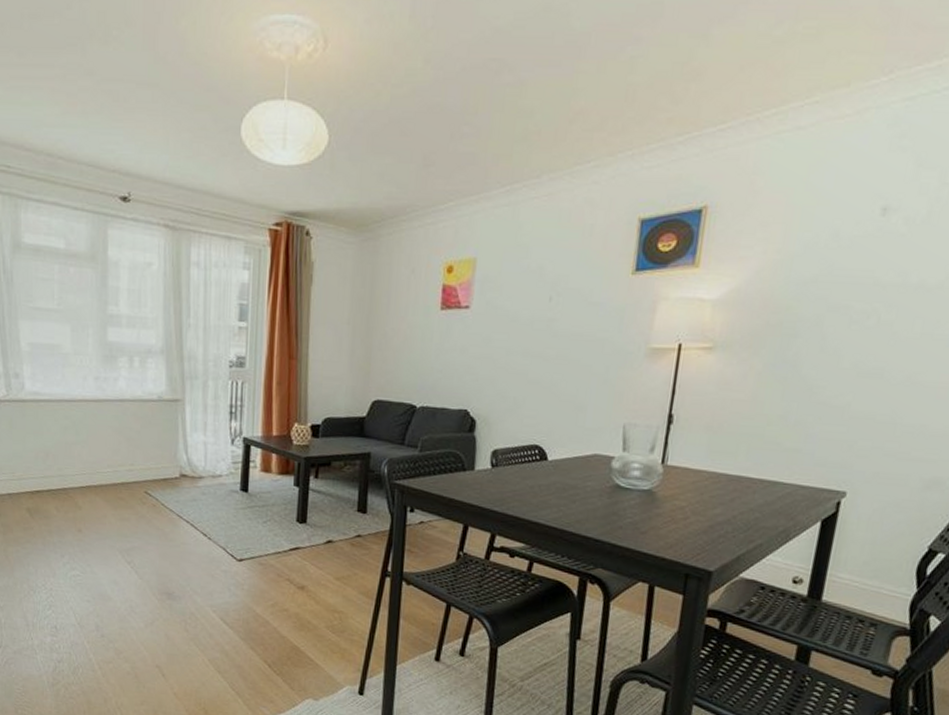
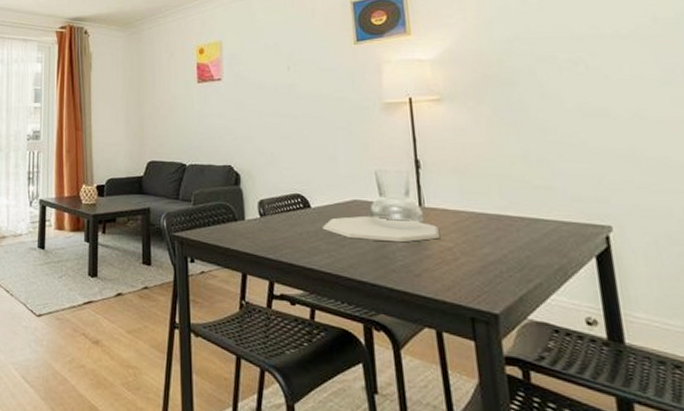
placemat: none [555,471,677,500] -> present [322,215,441,243]

